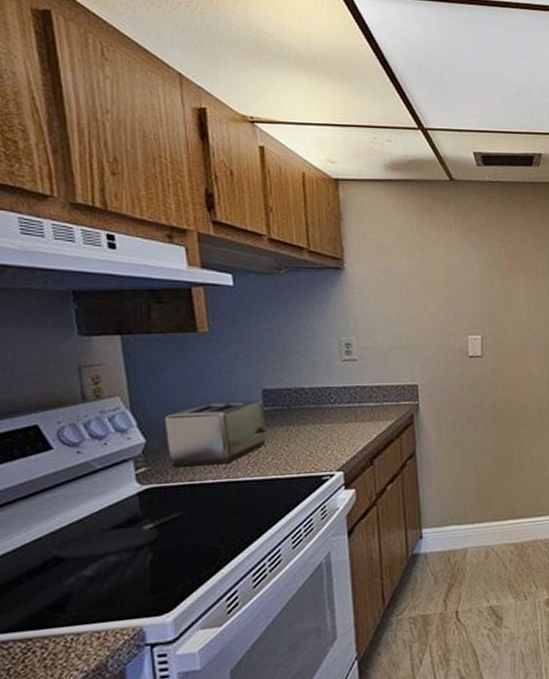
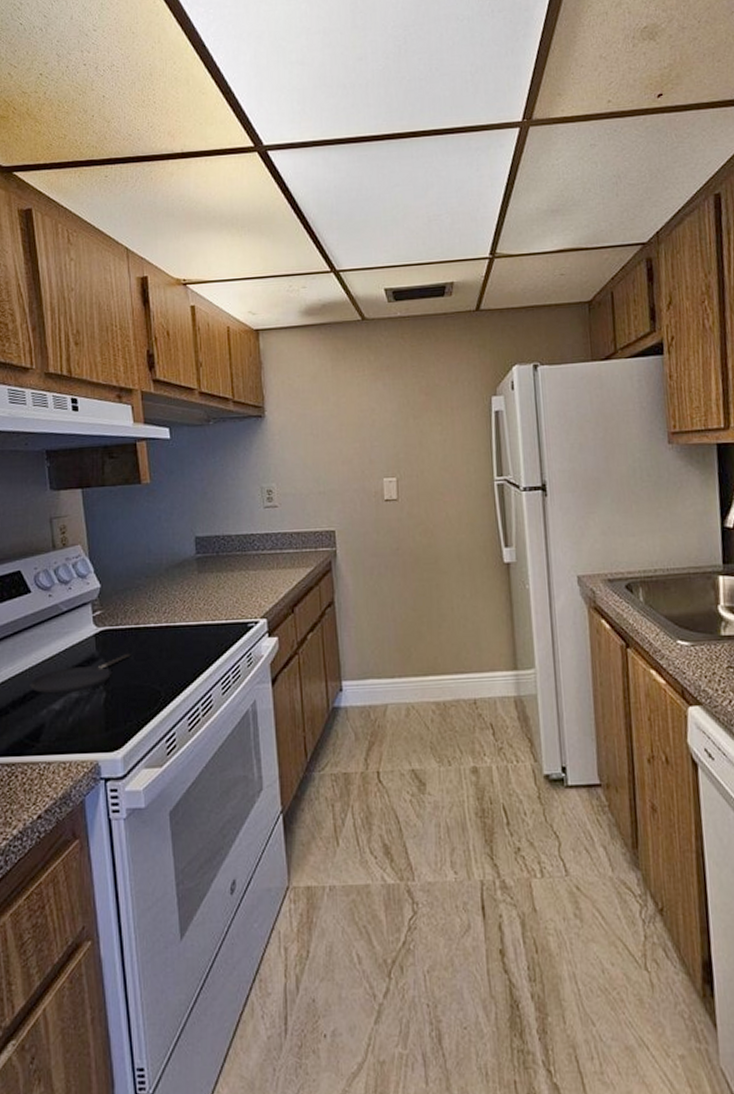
toaster: present [166,400,267,468] -> none [116,547,199,611]

